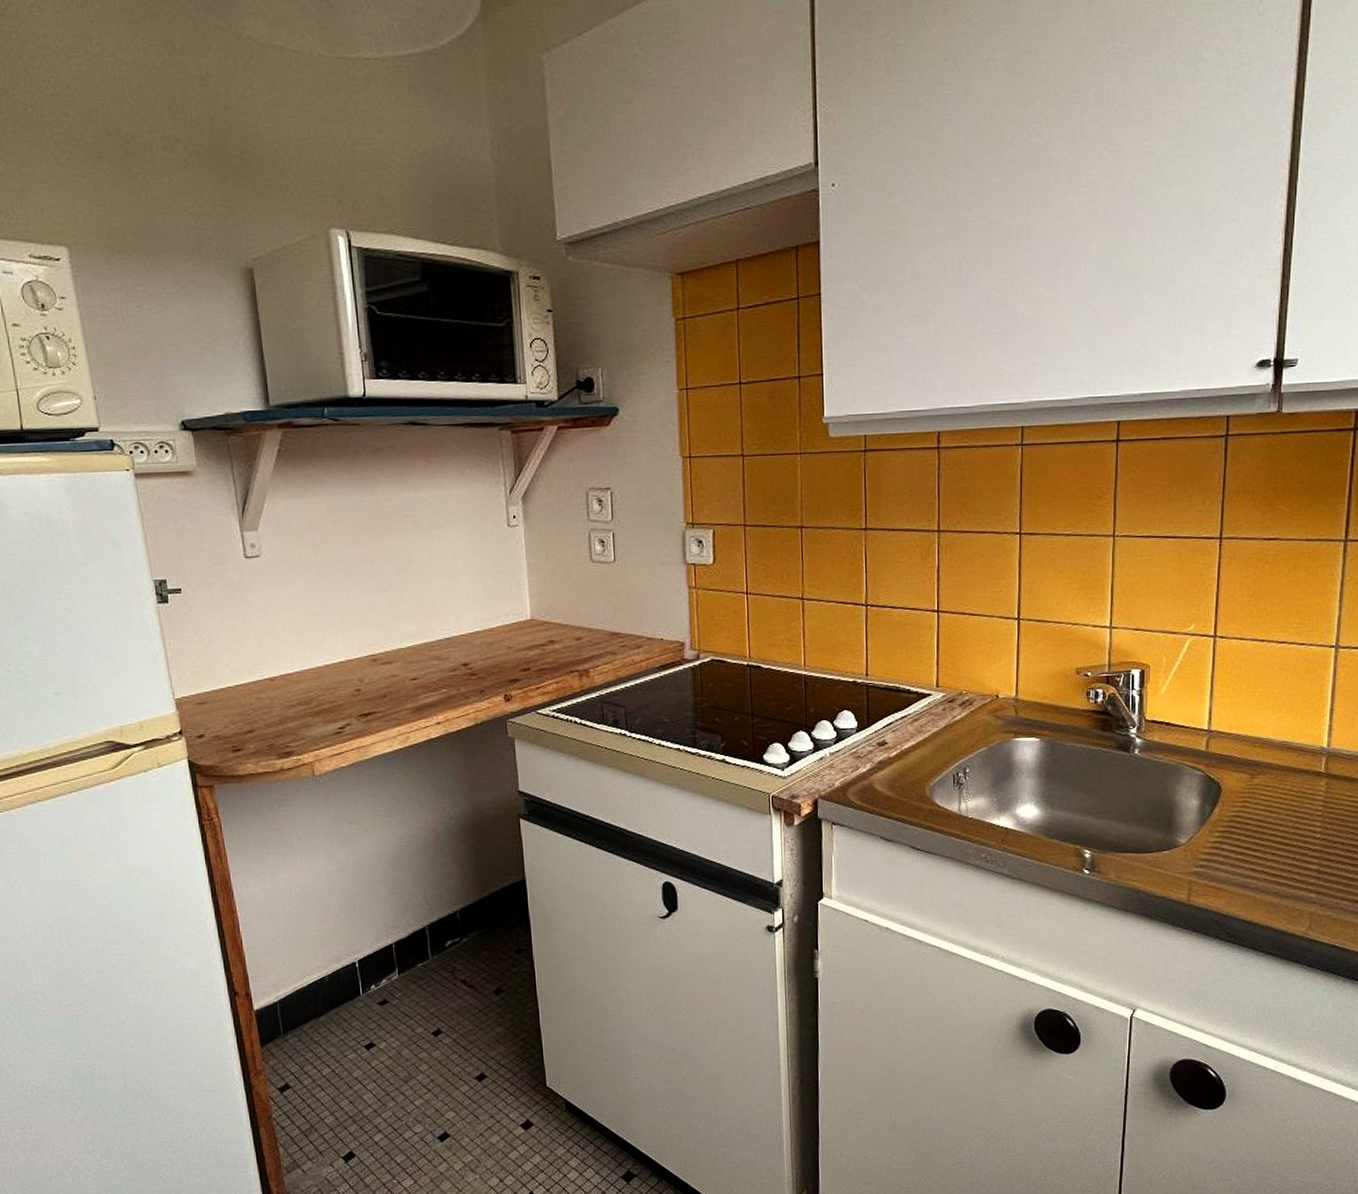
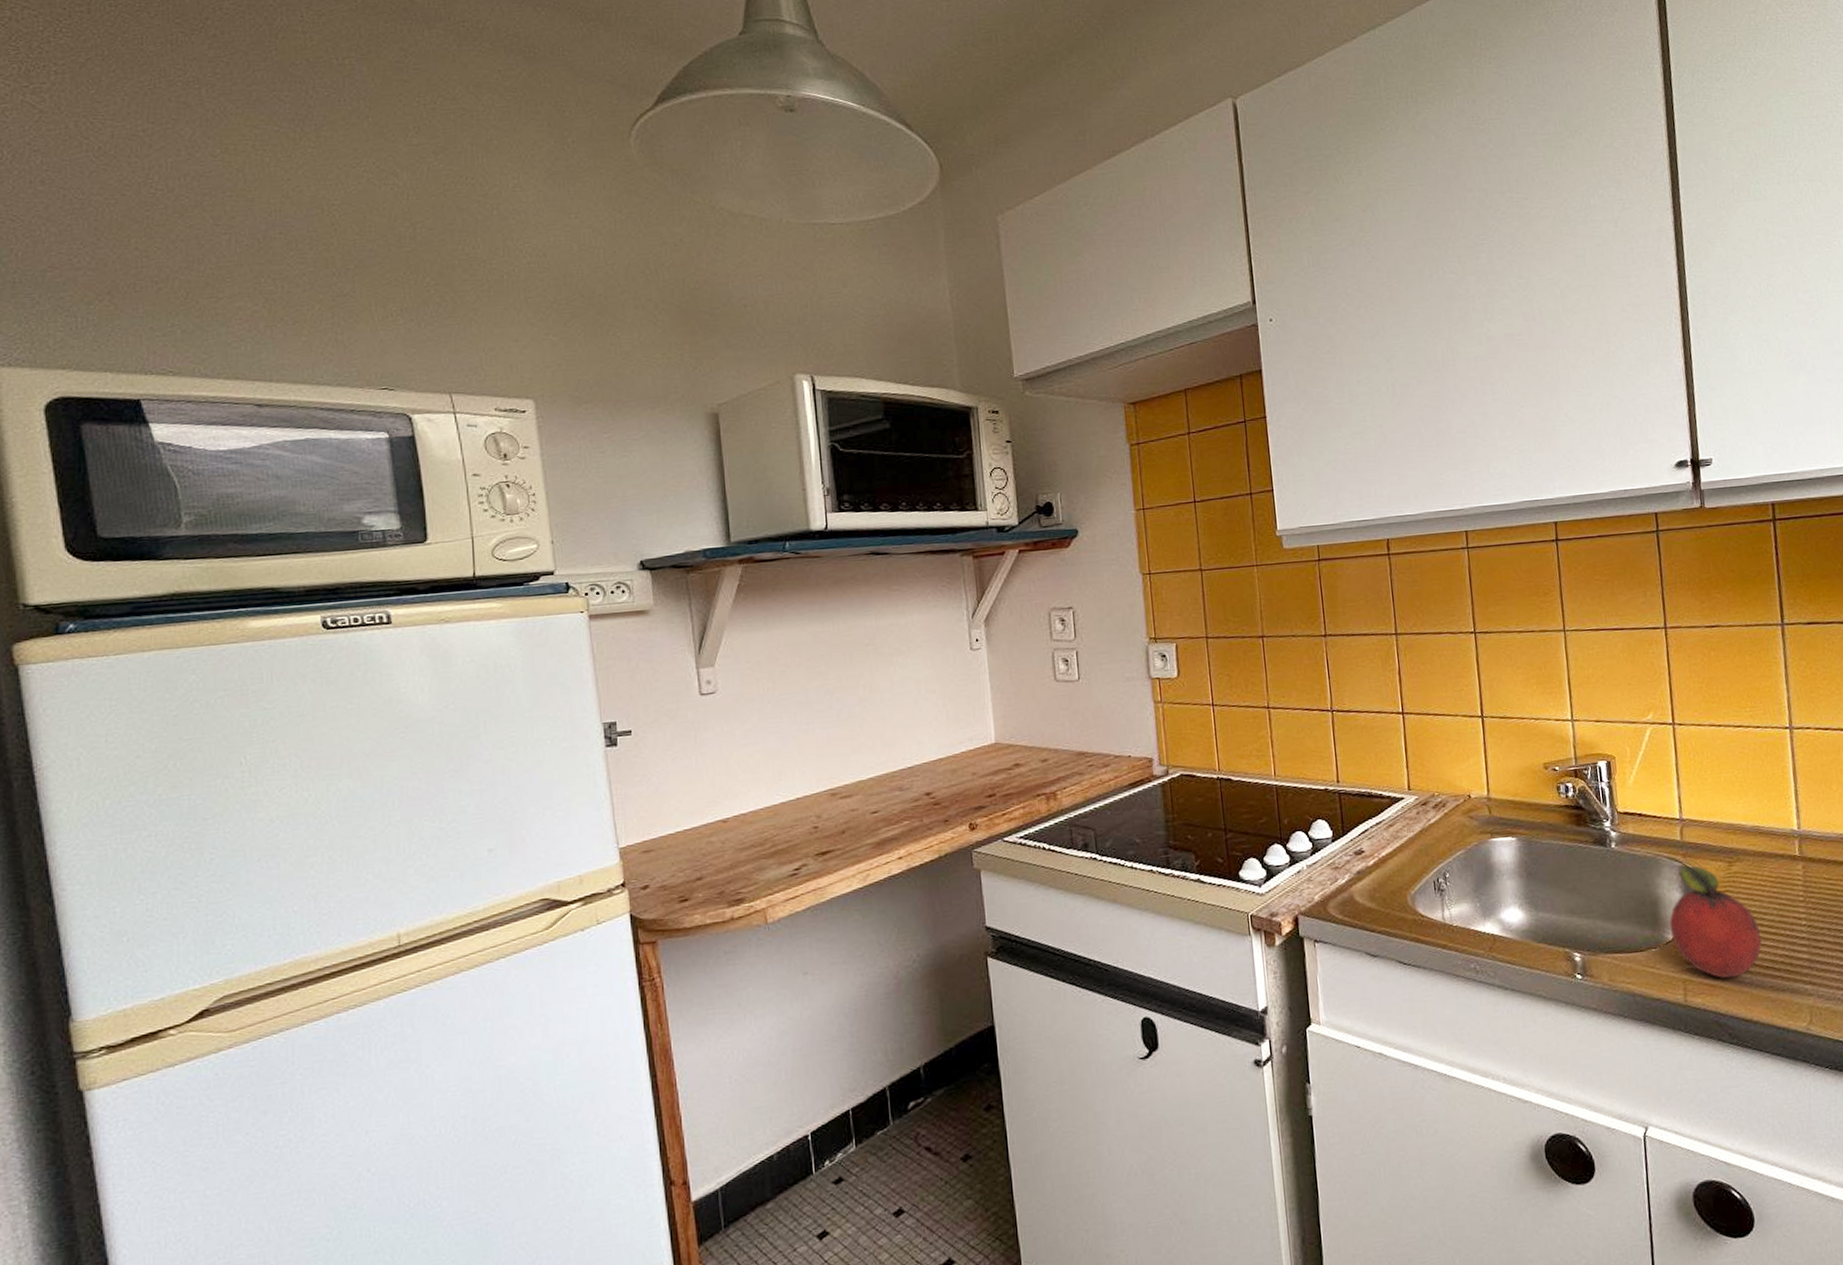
fruit: none [1183,775,1273,882] -> present [1669,865,1762,978]

